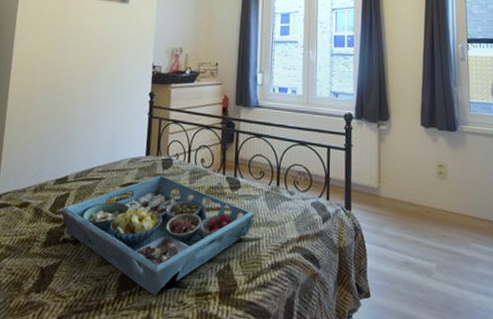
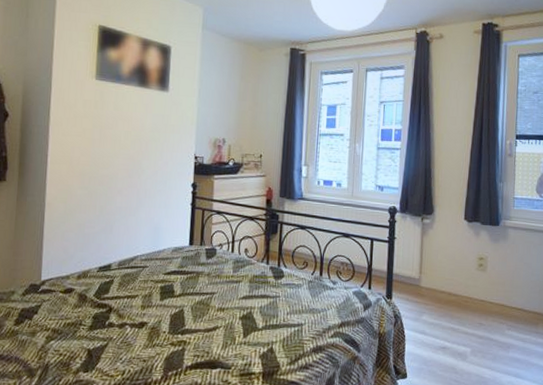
serving tray: present [60,176,255,296] -> none [105,264,298,376]

